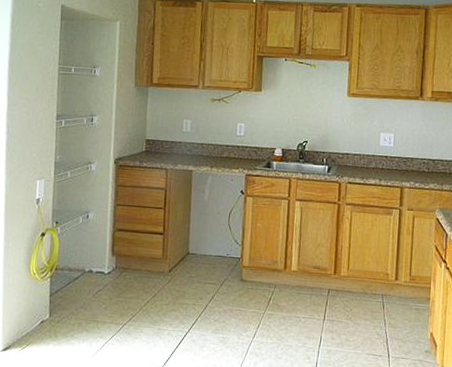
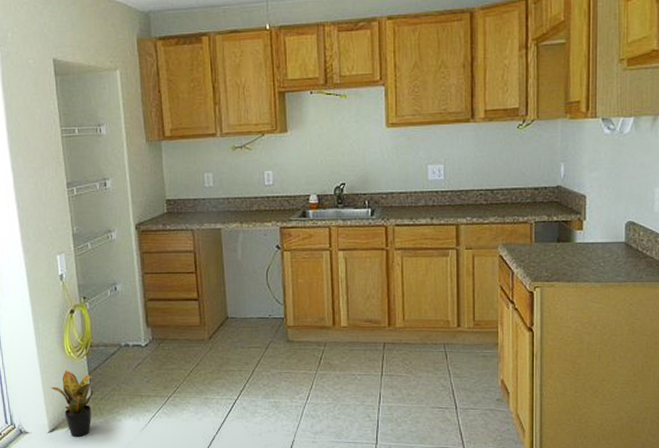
potted plant: none [10,290,55,358] -> present [50,370,96,437]

